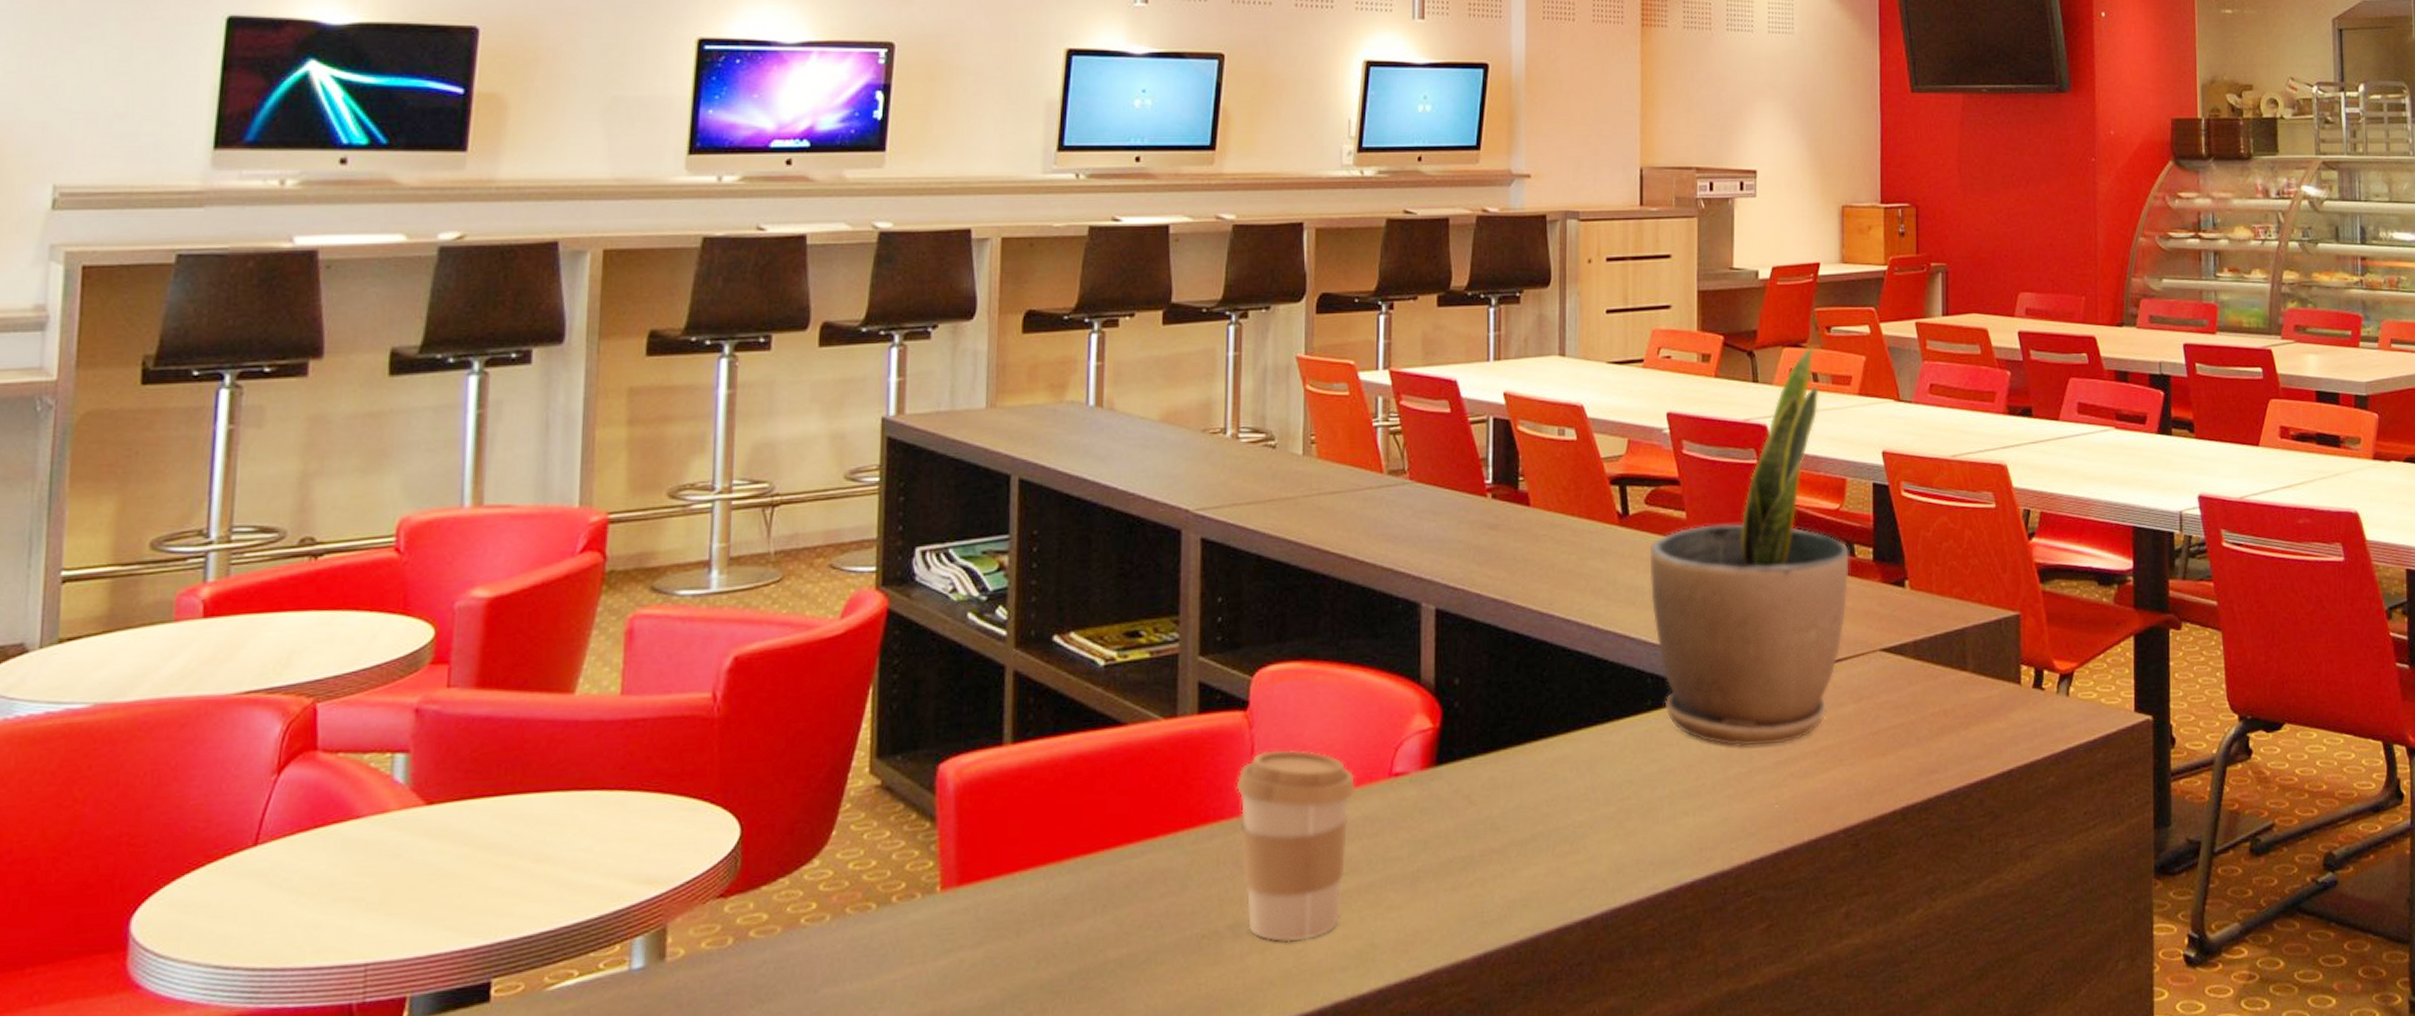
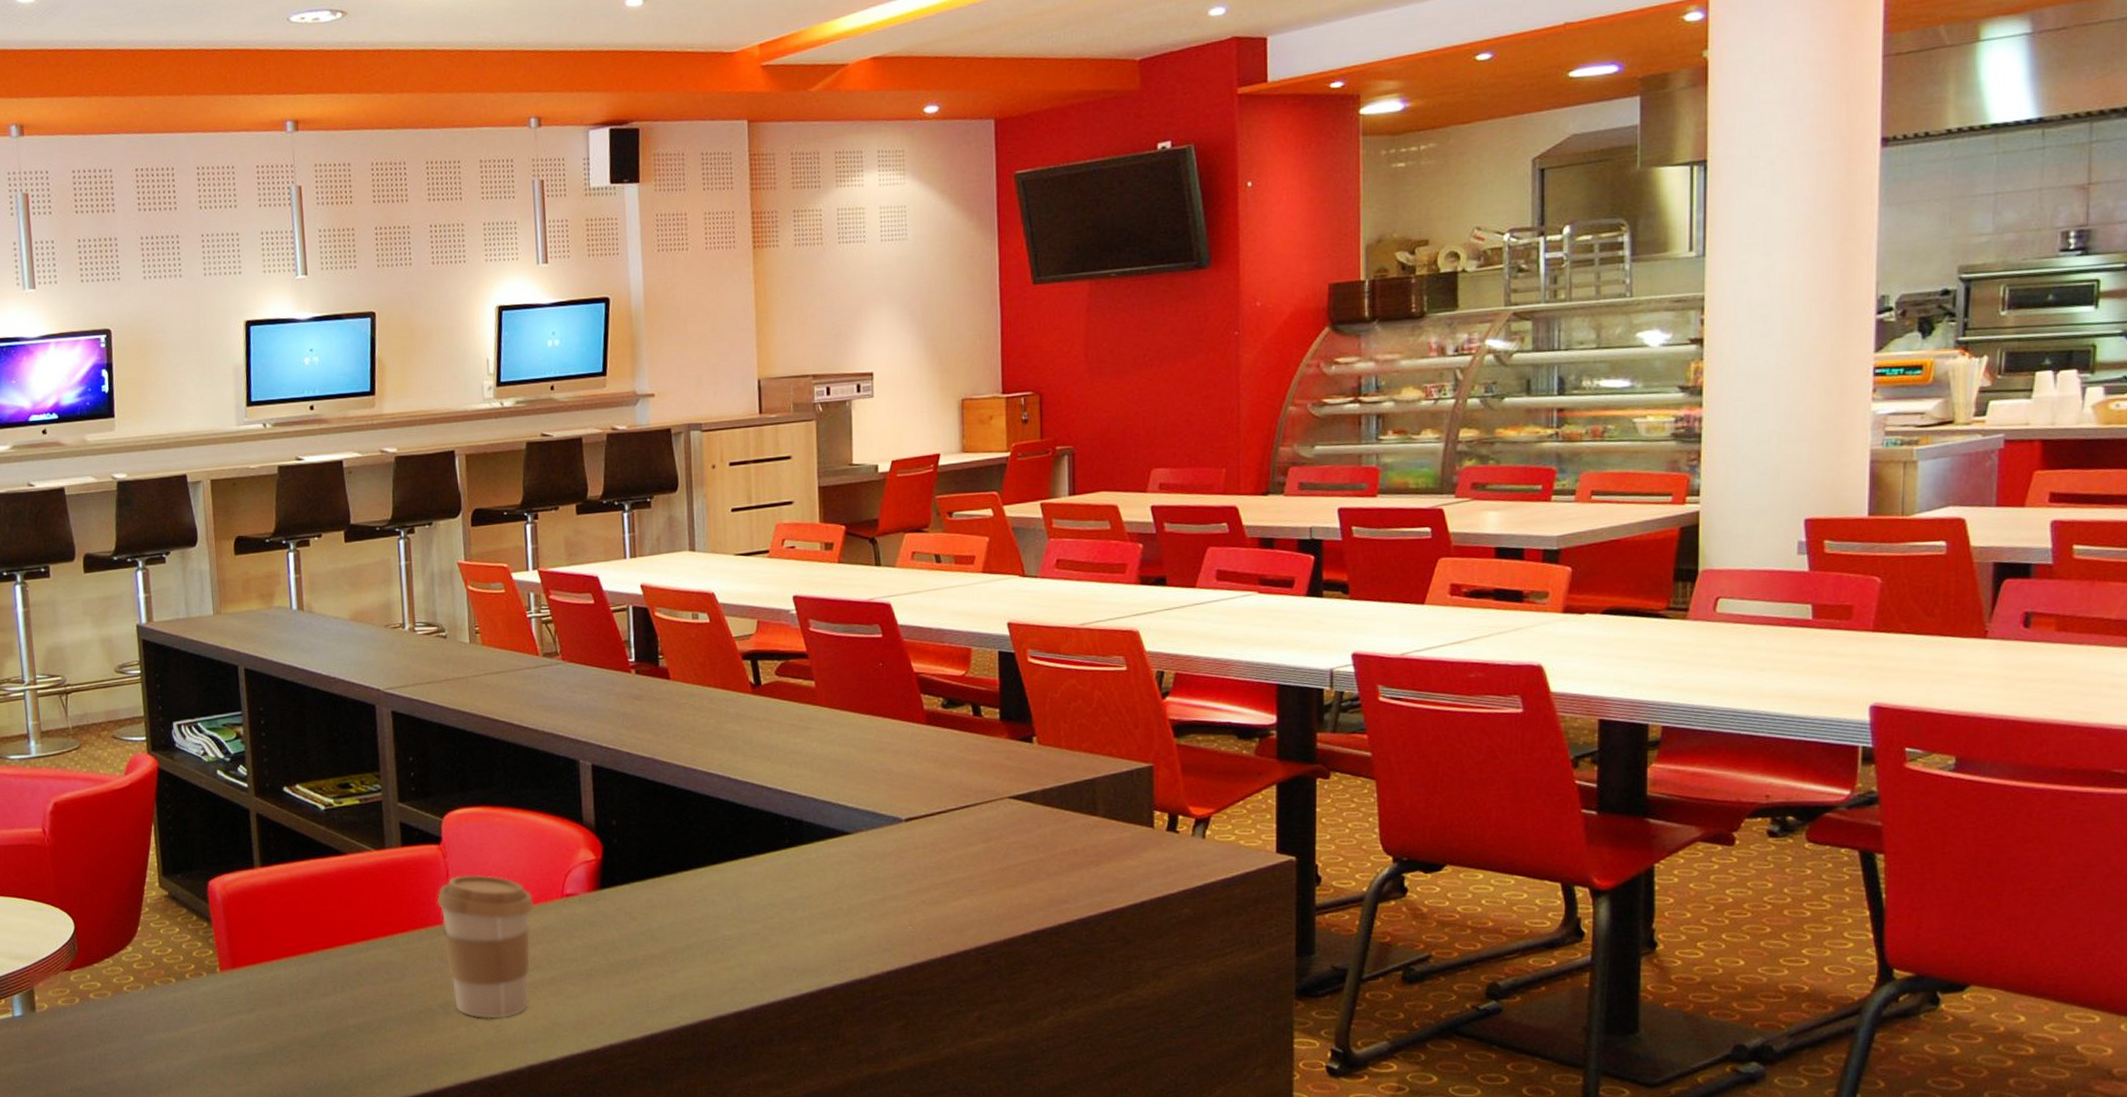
potted plant: present [1649,347,1849,747] -> none [782,532,976,878]

